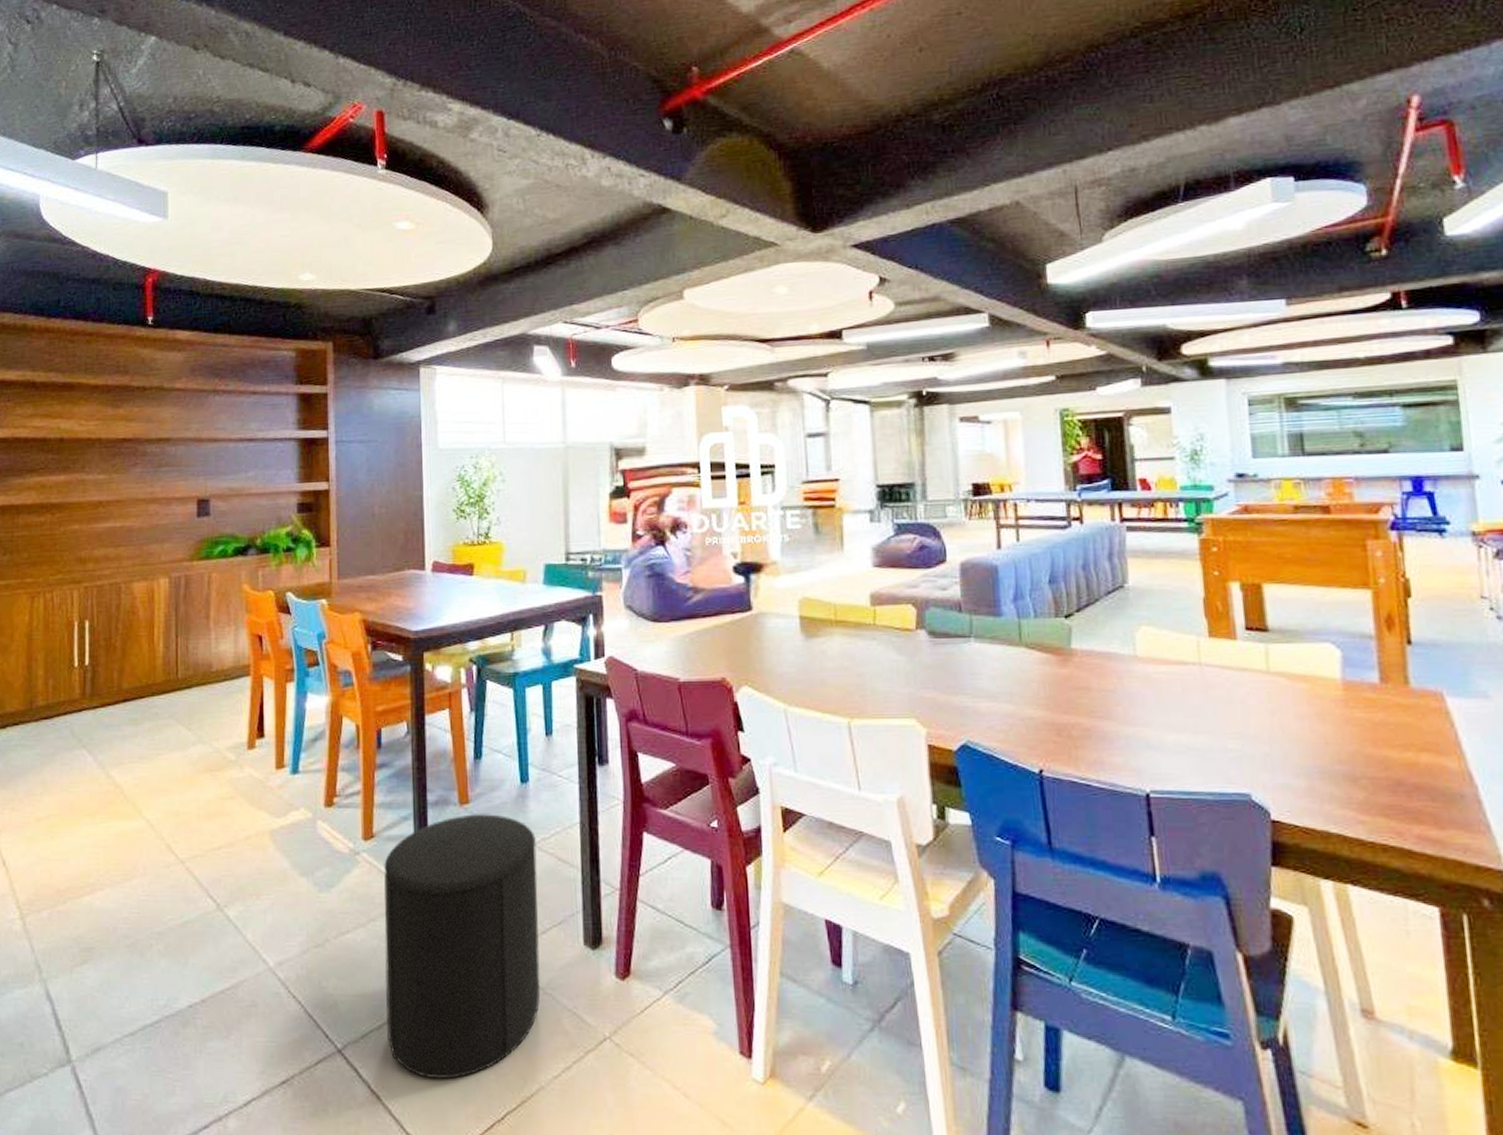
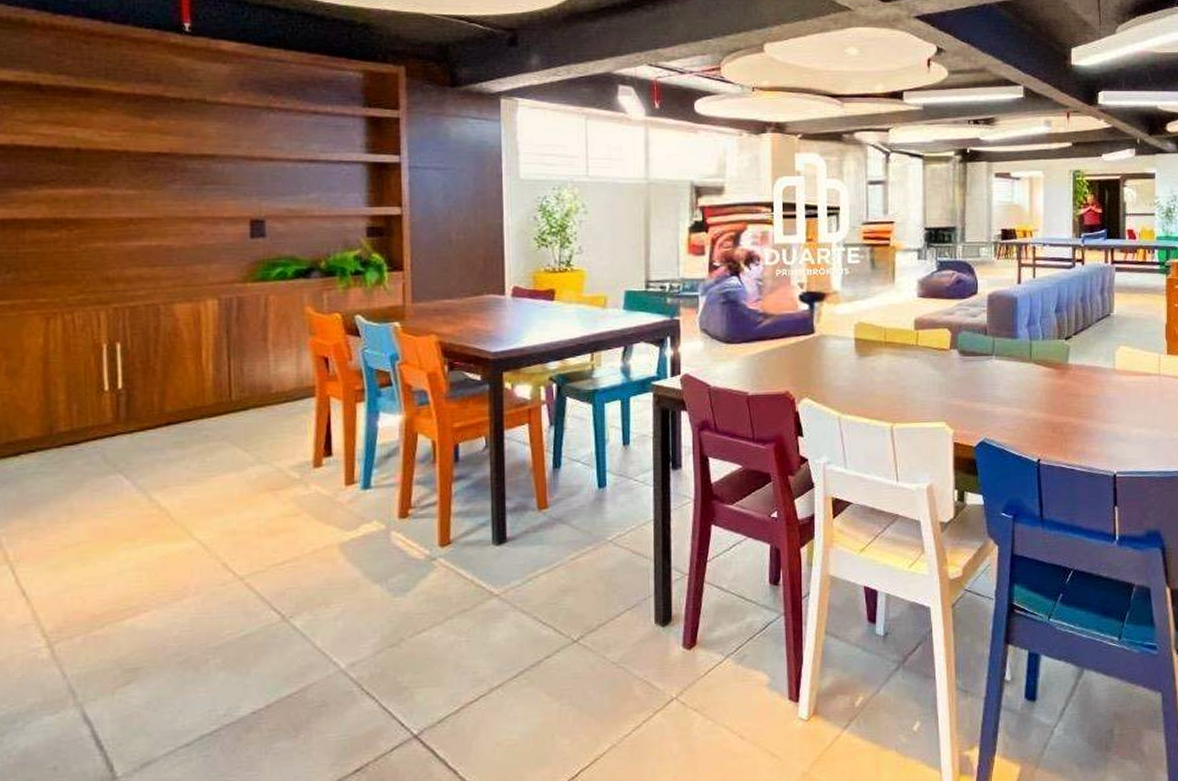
stool: present [384,814,541,1079] -> none [461,516,614,750]

